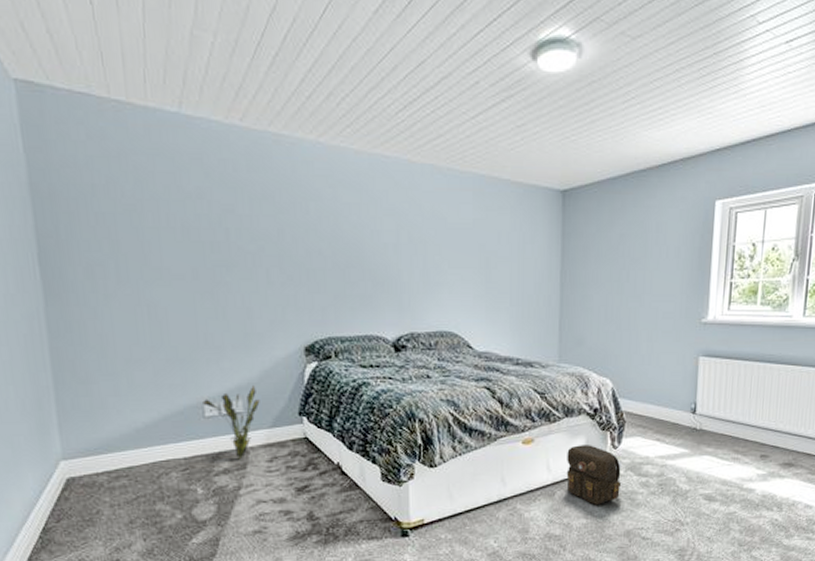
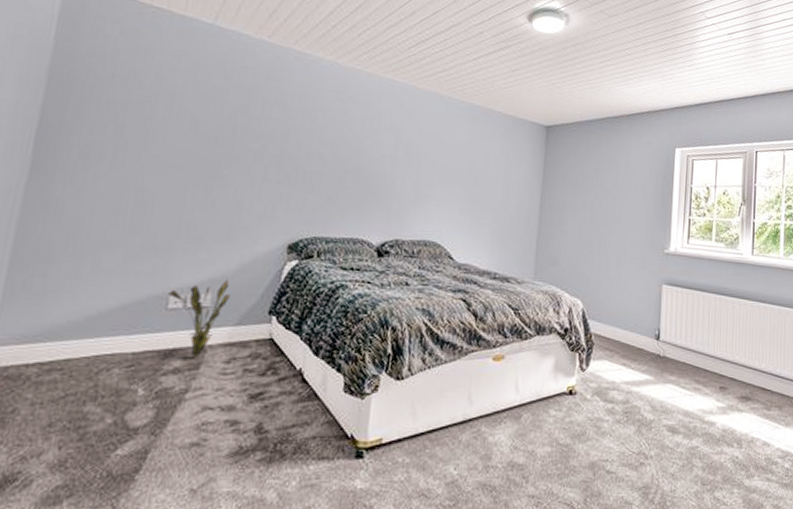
backpack: present [566,445,622,506] -> none [534,365,588,433]

